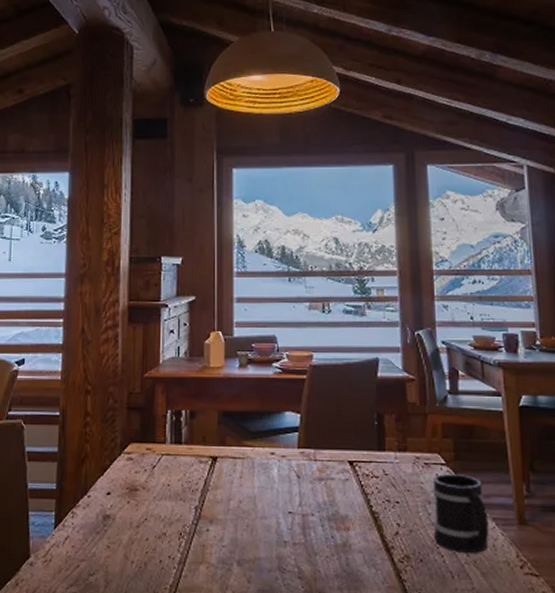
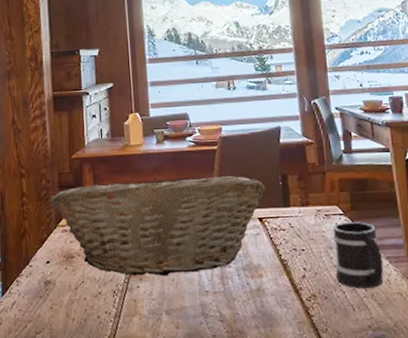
fruit basket: none [116,402,358,521] -> present [49,174,266,276]

